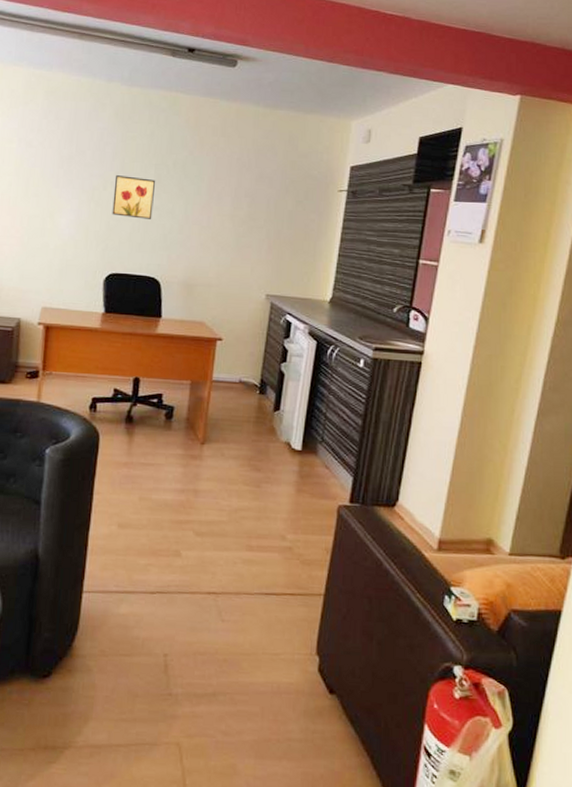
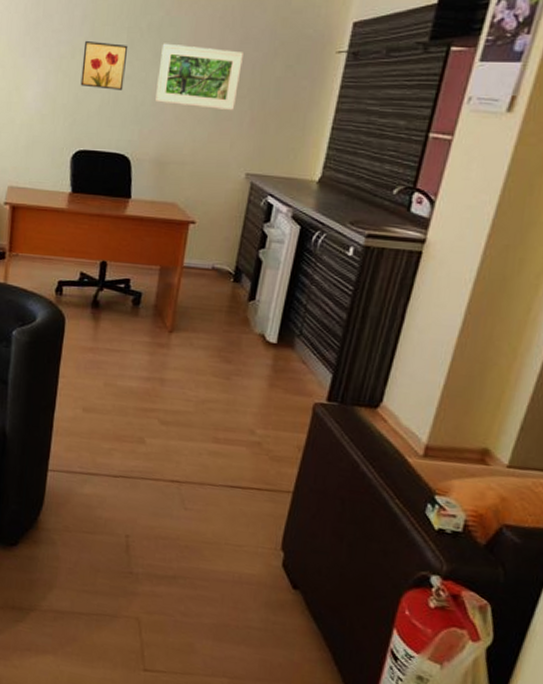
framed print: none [182,179,259,238] -> present [155,43,243,110]

